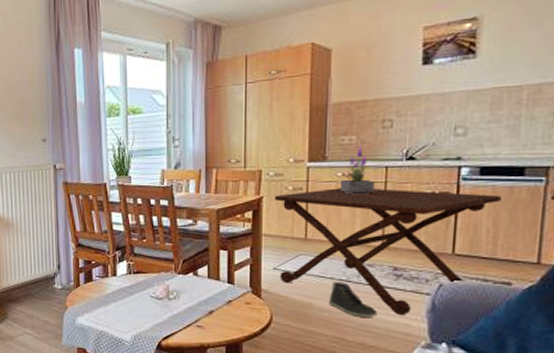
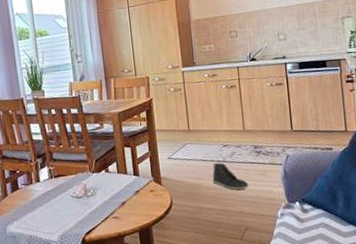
side table: present [274,188,501,316] -> none [161,82,315,185]
potted plant: present [339,145,375,195] -> none [207,51,232,92]

